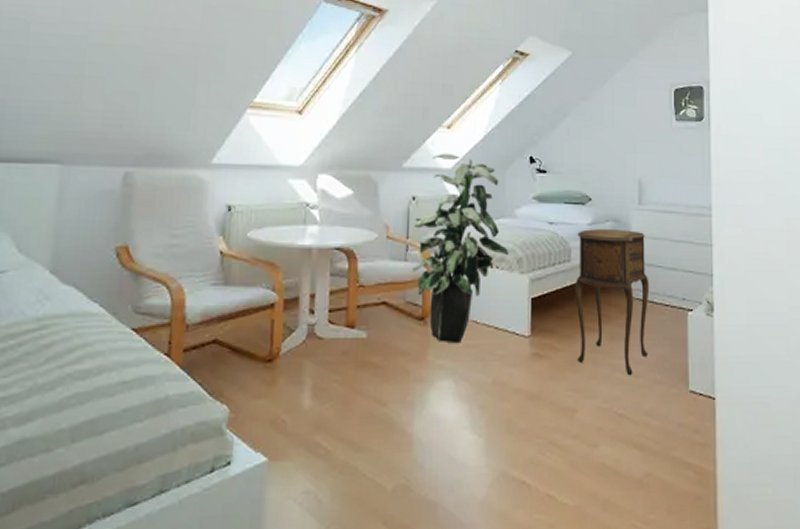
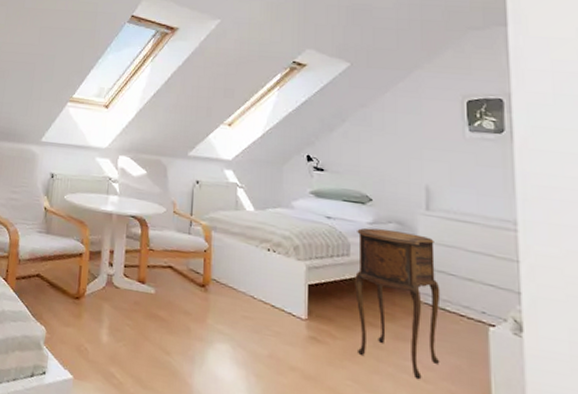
indoor plant: present [412,153,510,344] -> none [195,146,286,314]

